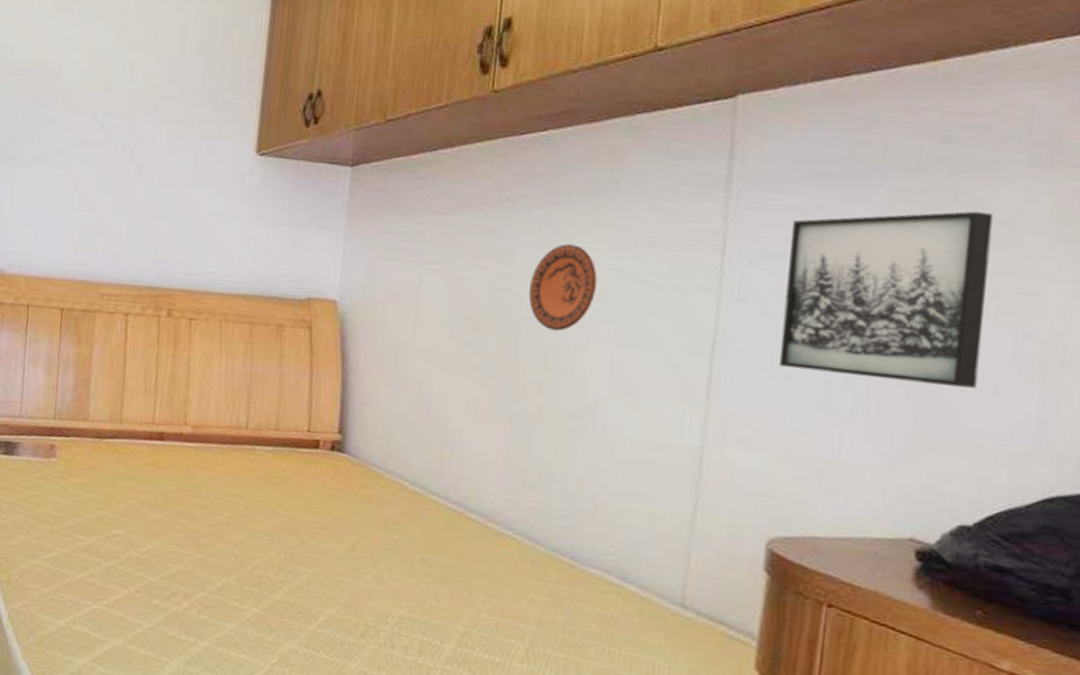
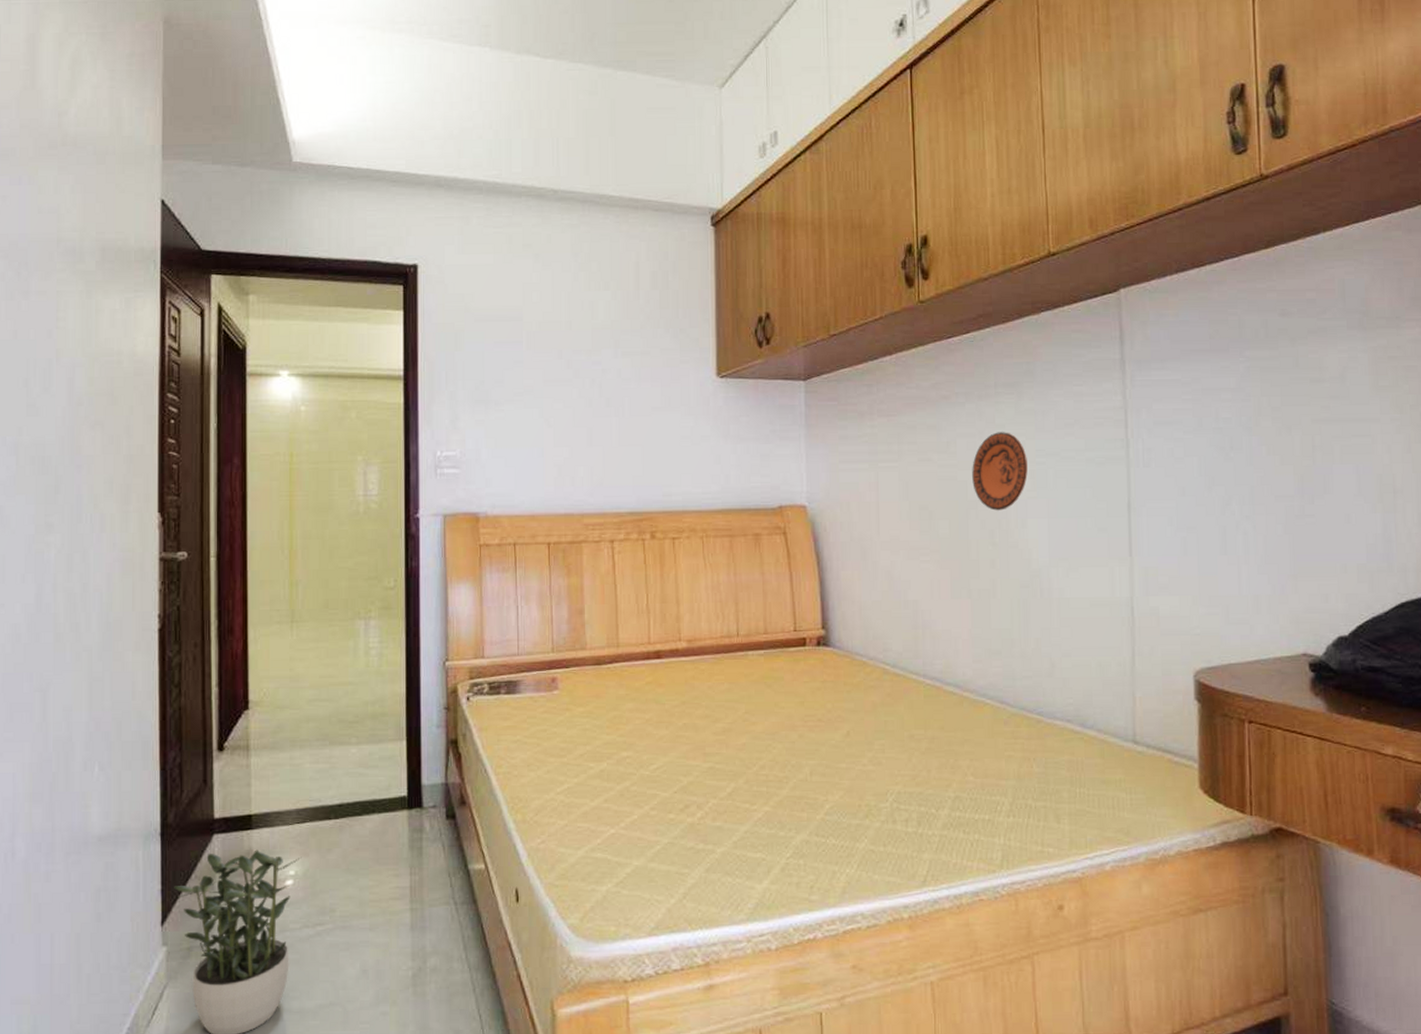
wall art: present [779,211,994,388] -> none [1177,370,1335,520]

